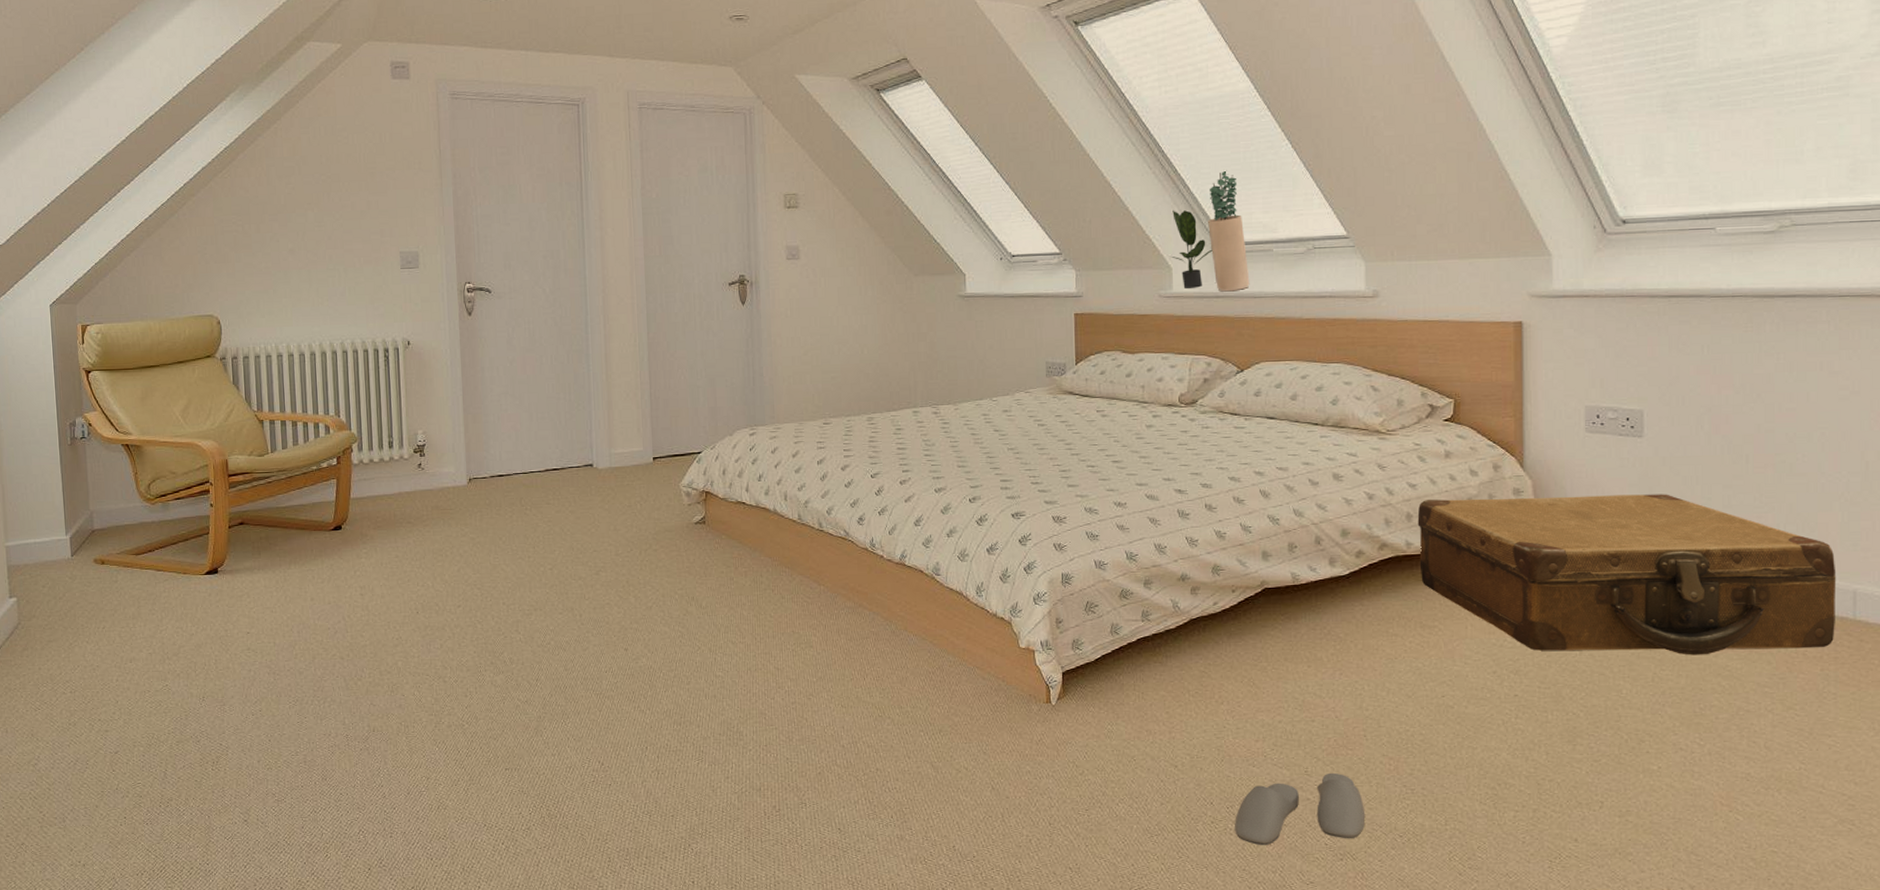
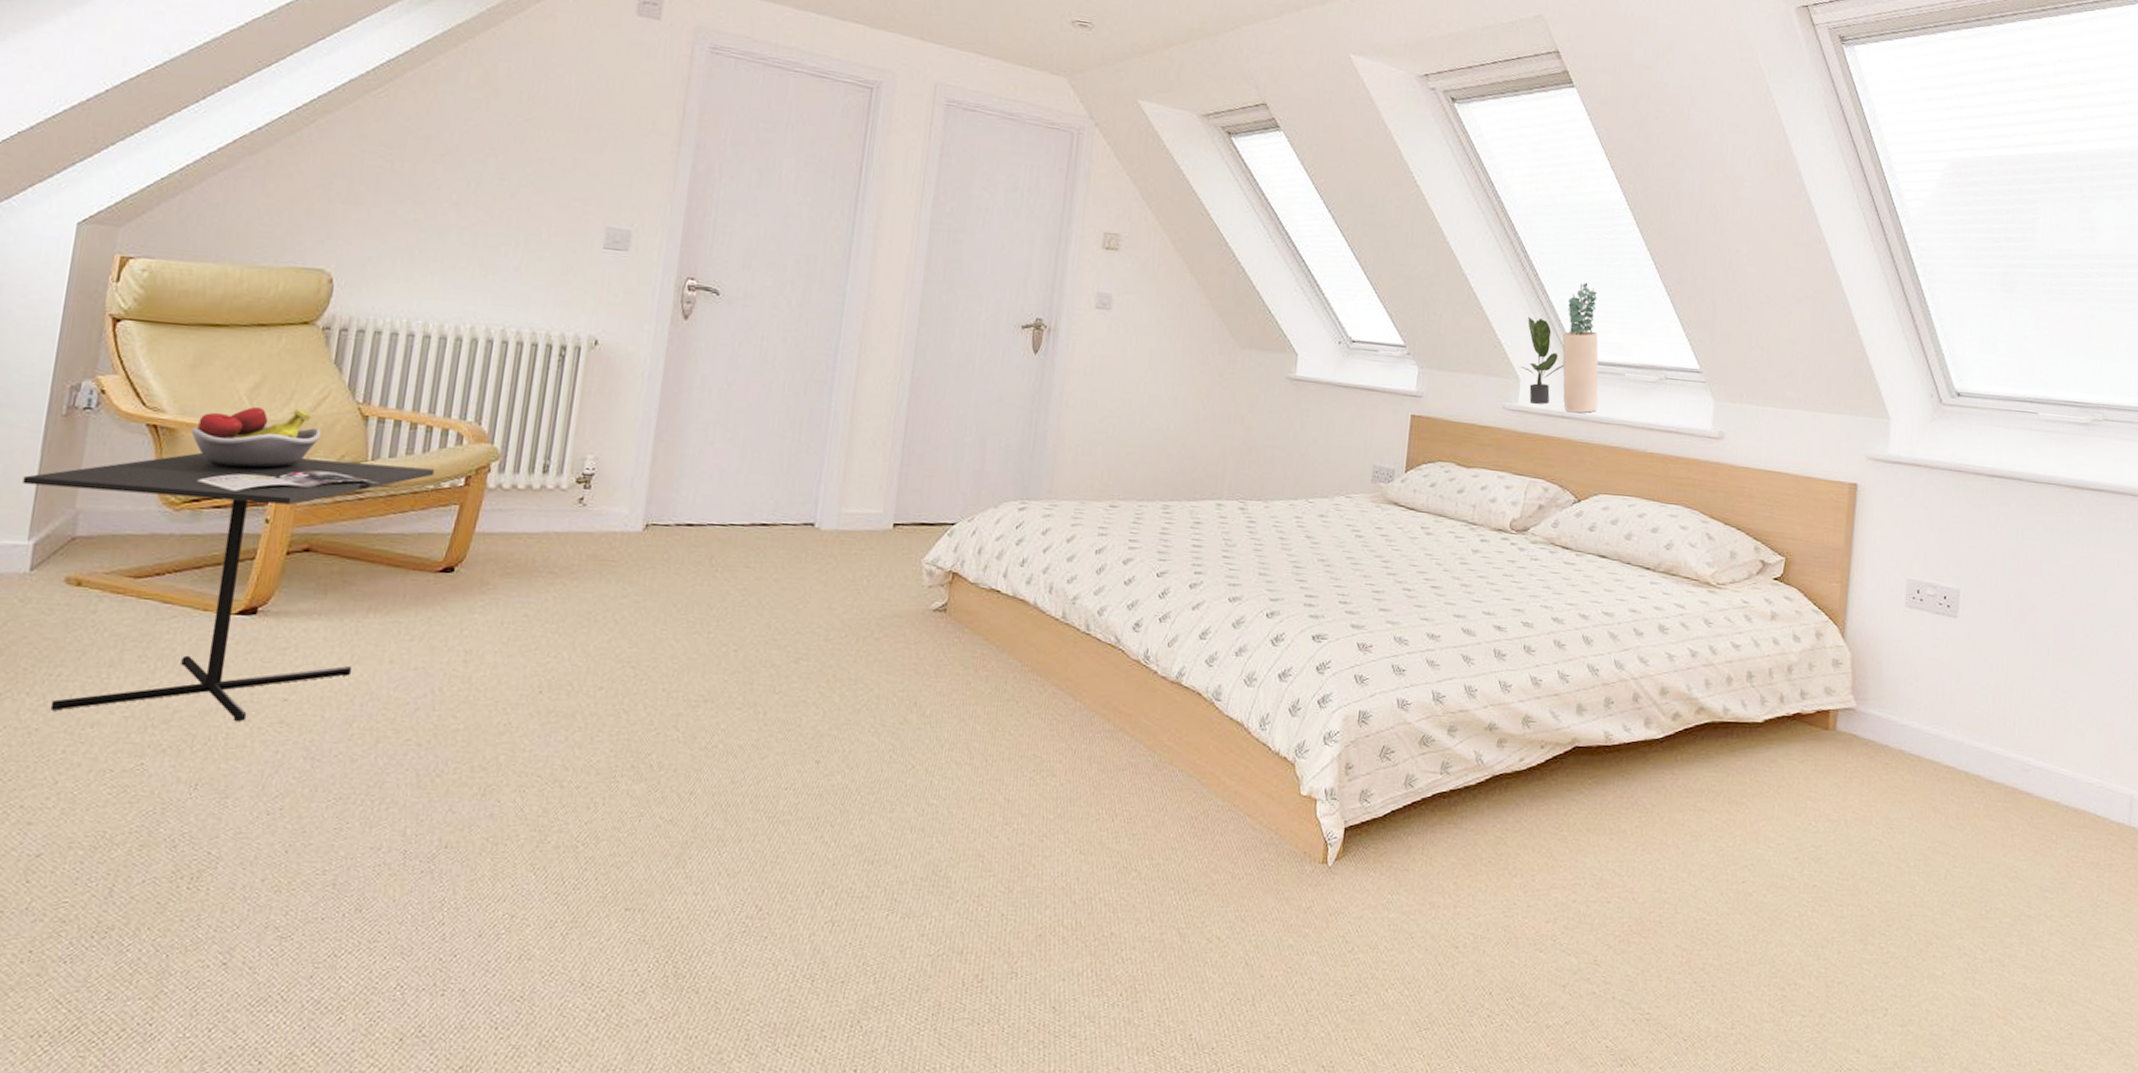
kitchen table: none [54,420,315,652] -> present [22,407,435,721]
slippers: present [1235,772,1366,846] -> none [1512,963,1652,1046]
suitcase: present [1417,494,1836,655] -> none [1734,663,2117,854]

